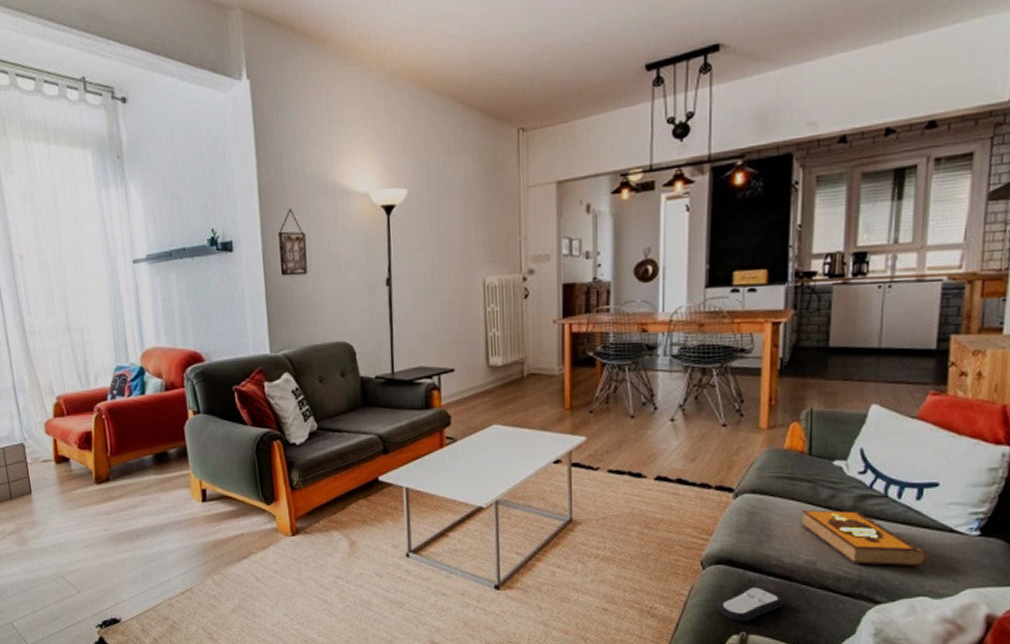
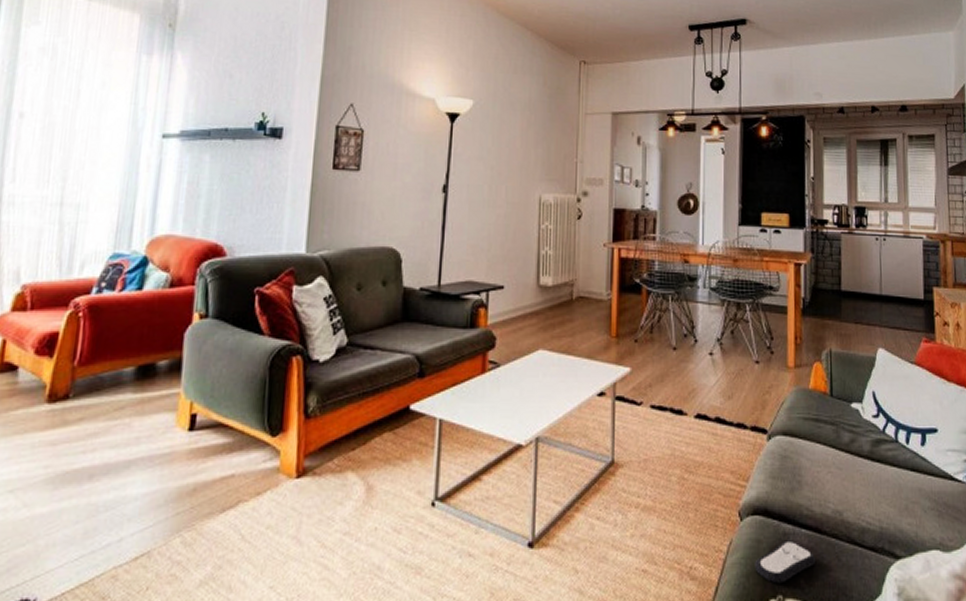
hardback book: present [801,510,927,567] -> none [827,455,935,517]

